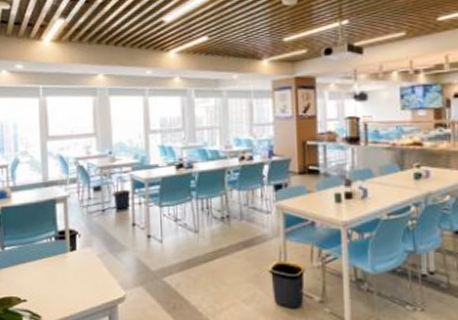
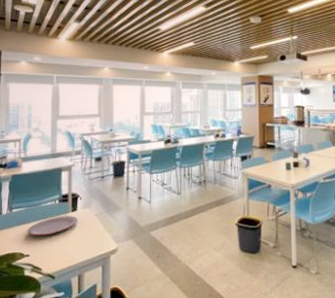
plate: none [22,256,78,278] -> present [27,216,78,236]

